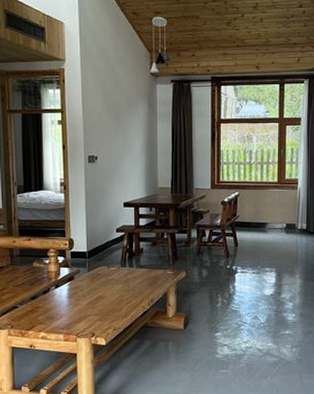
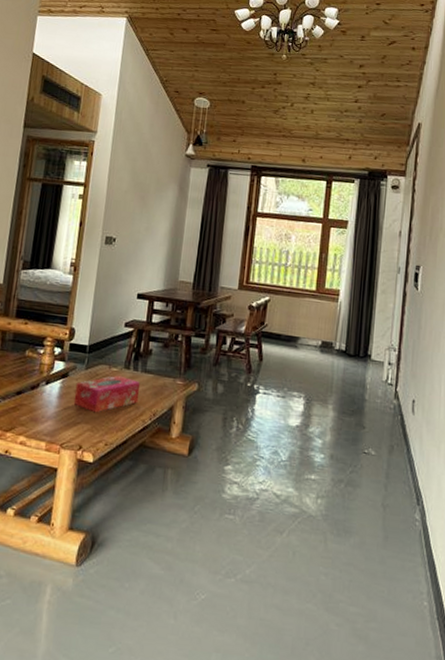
tissue box: none [81,273,137,306] -> present [73,375,141,413]

